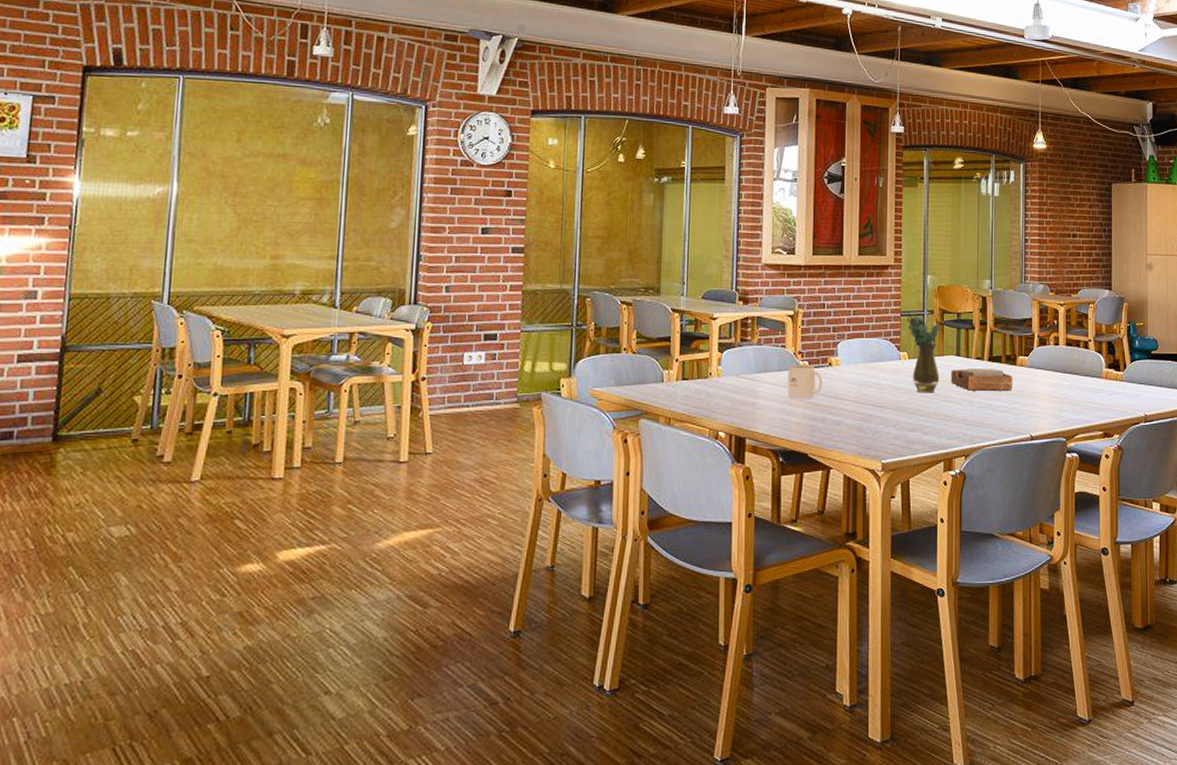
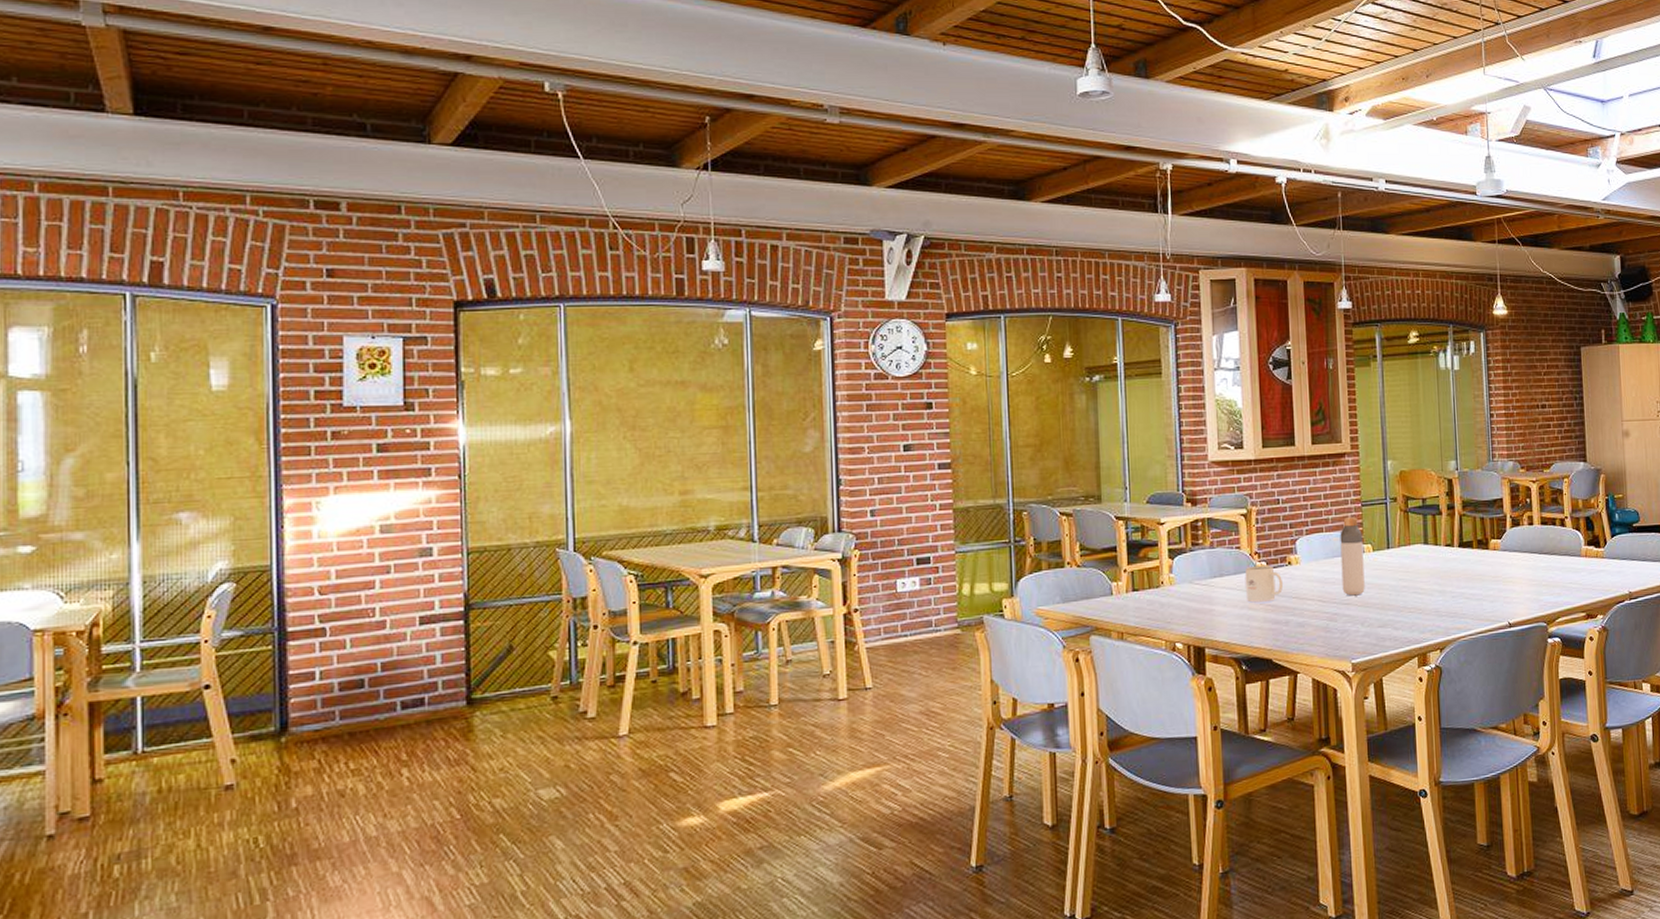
bottle: none [878,325,900,400] -> present [1340,517,1365,596]
vase: present [906,312,940,393] -> none [1368,501,1408,587]
napkin holder: present [951,369,1013,391] -> none [1419,555,1487,580]

